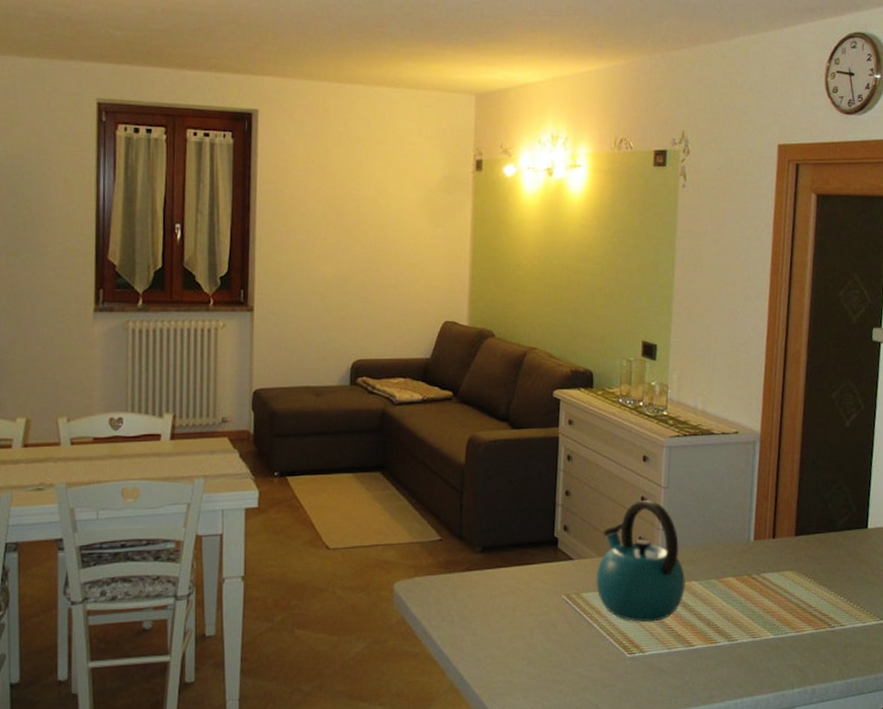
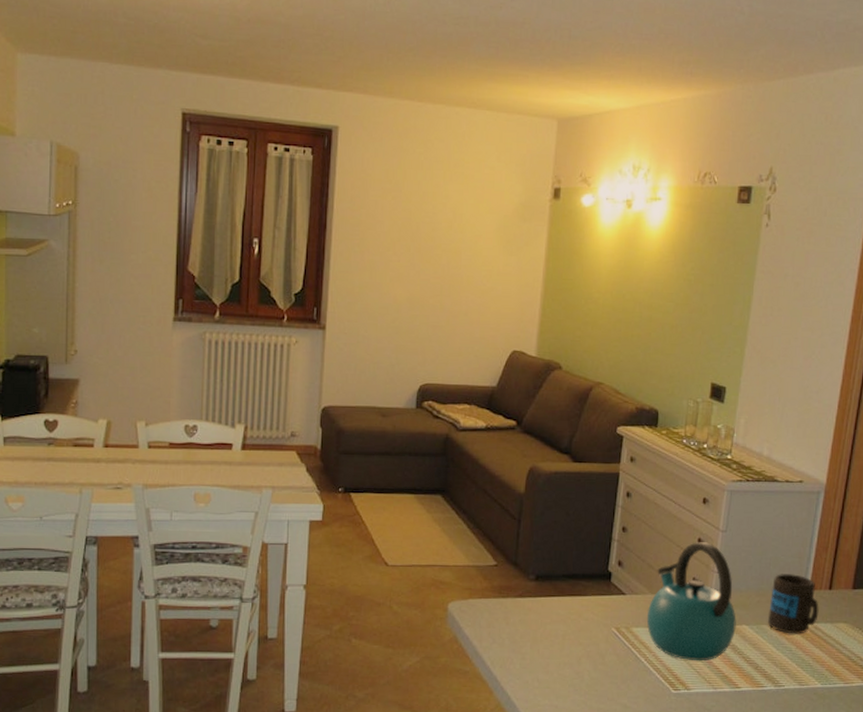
mug: none [716,525,765,587] -> present [768,574,819,634]

